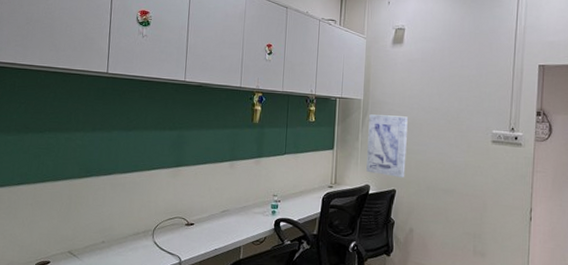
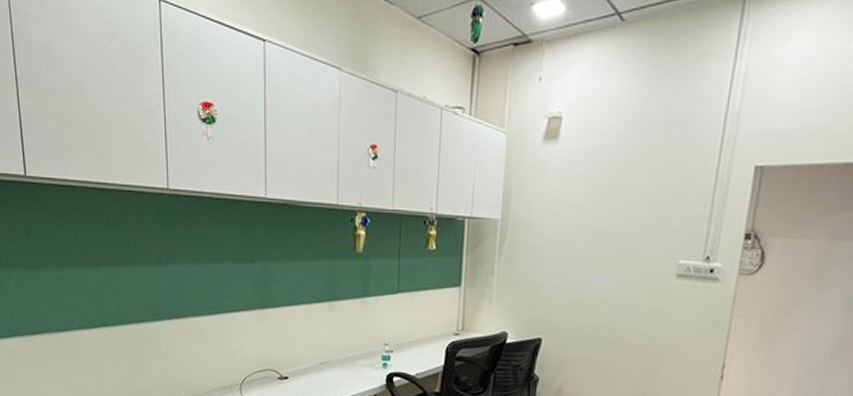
wall art: present [366,114,408,179] -> none [503,239,562,324]

